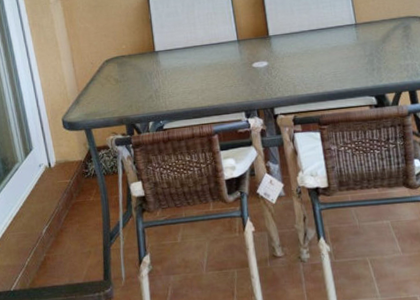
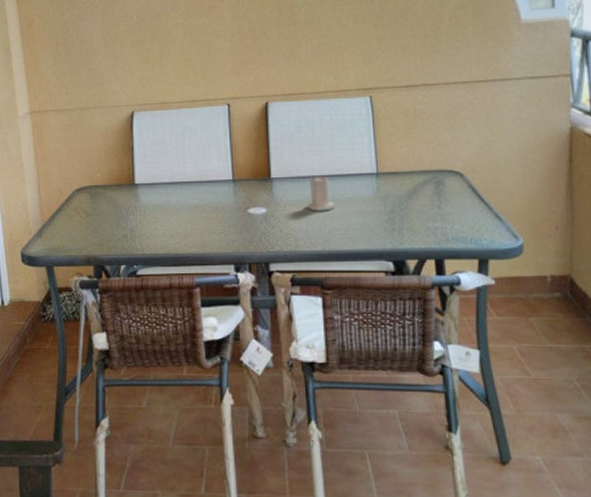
candle: none [301,30,325,61] -> present [307,175,336,211]

